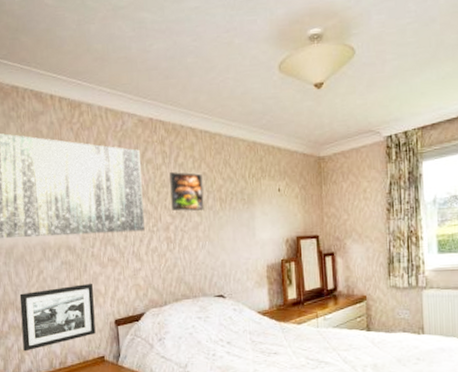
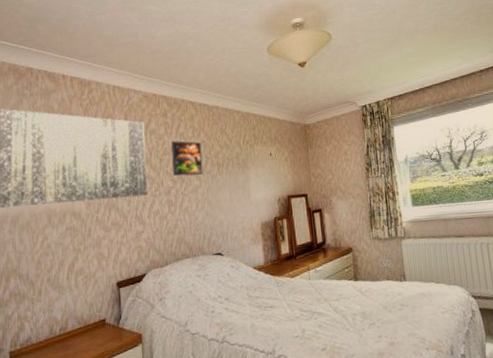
picture frame: present [19,283,96,352] -> none [23,247,98,319]

